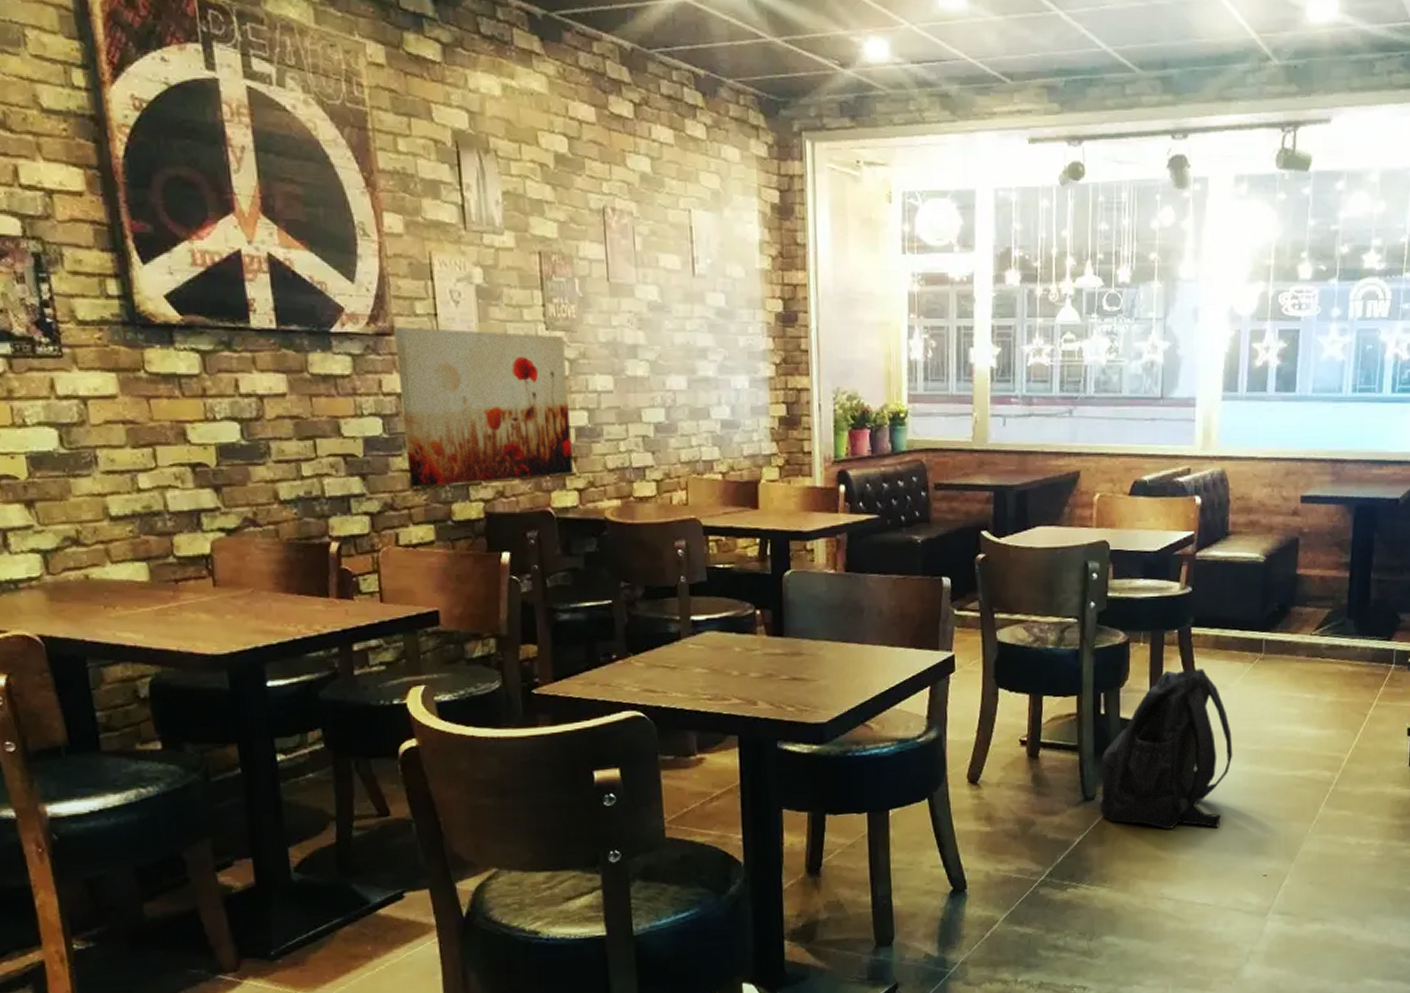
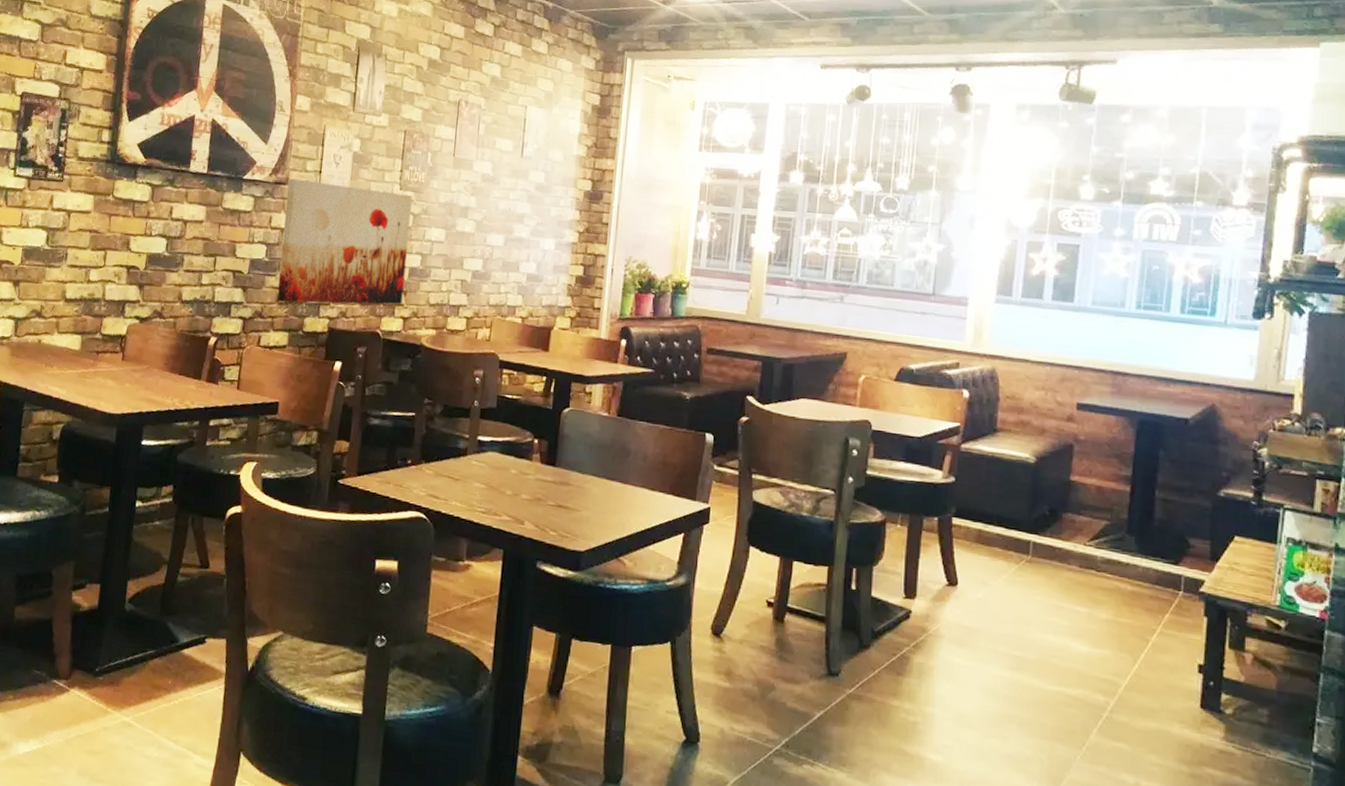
backpack: present [1100,668,1233,829] -> none [844,556,993,733]

